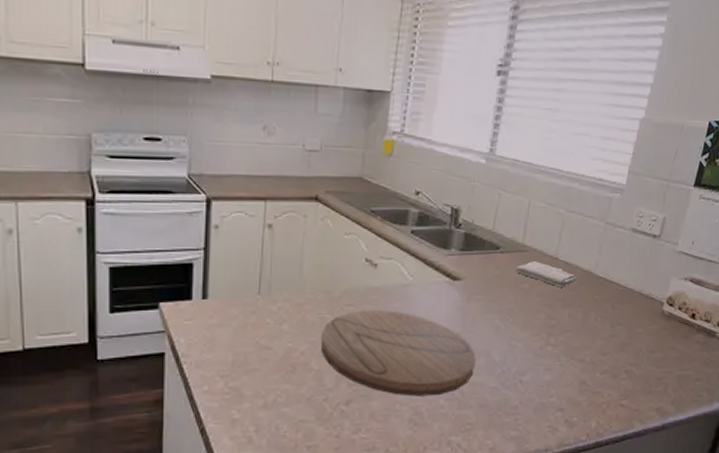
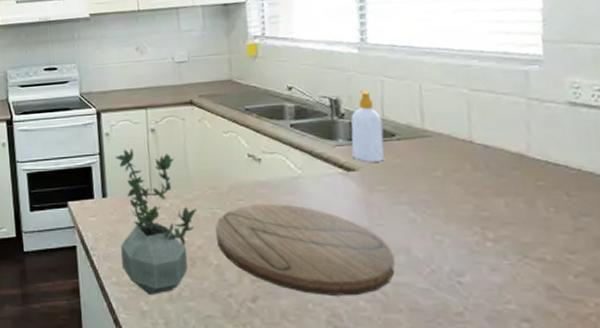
potted plant: none [215,245,305,404] -> present [115,148,196,296]
soap bottle: none [461,201,493,272] -> present [350,89,384,162]
washcloth: present [515,261,577,287] -> none [420,146,505,174]

